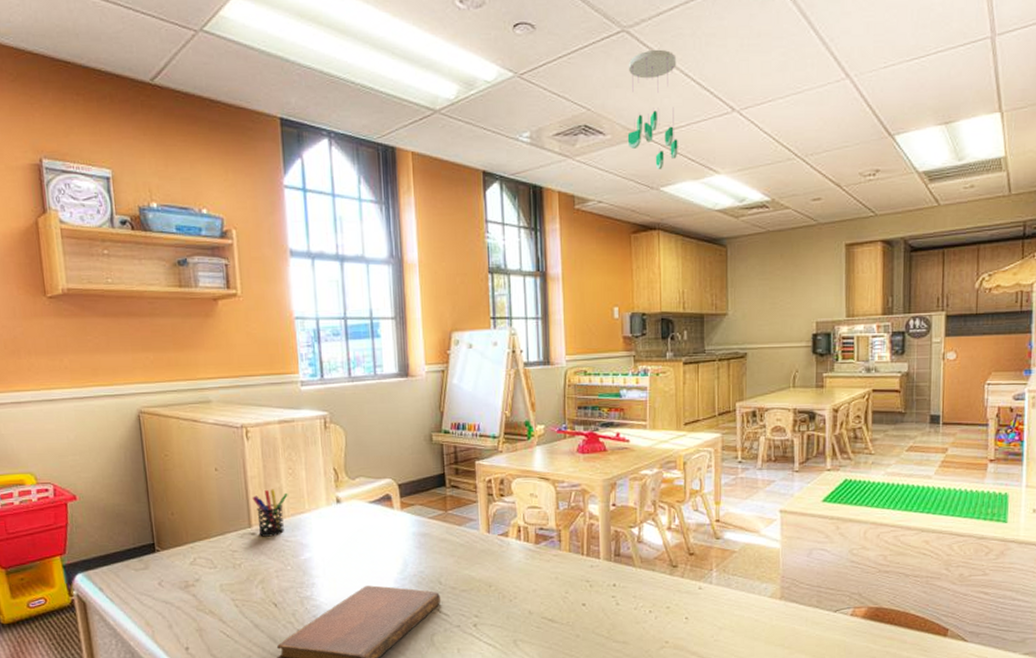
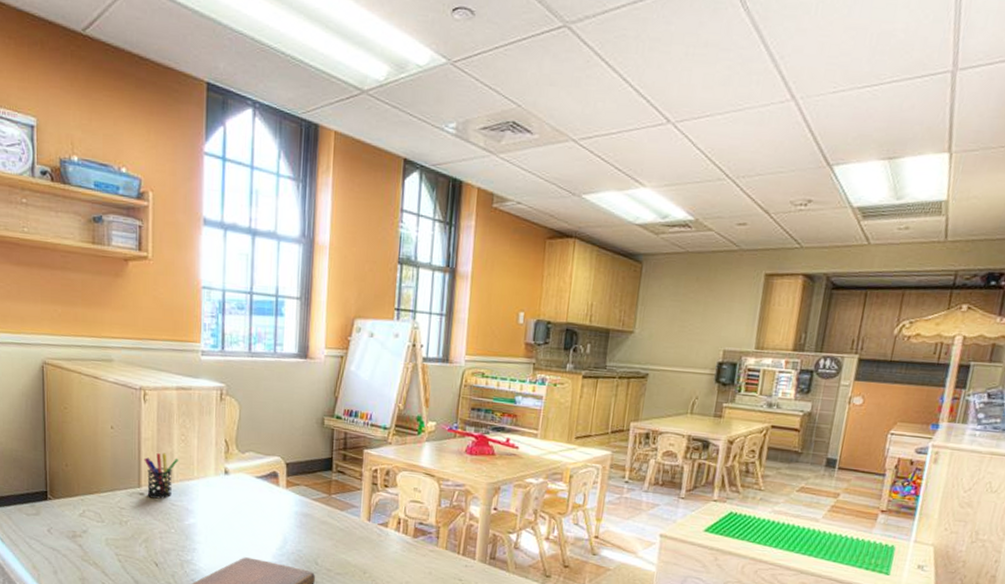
ceiling mobile: present [627,49,678,169] -> none [554,49,617,176]

